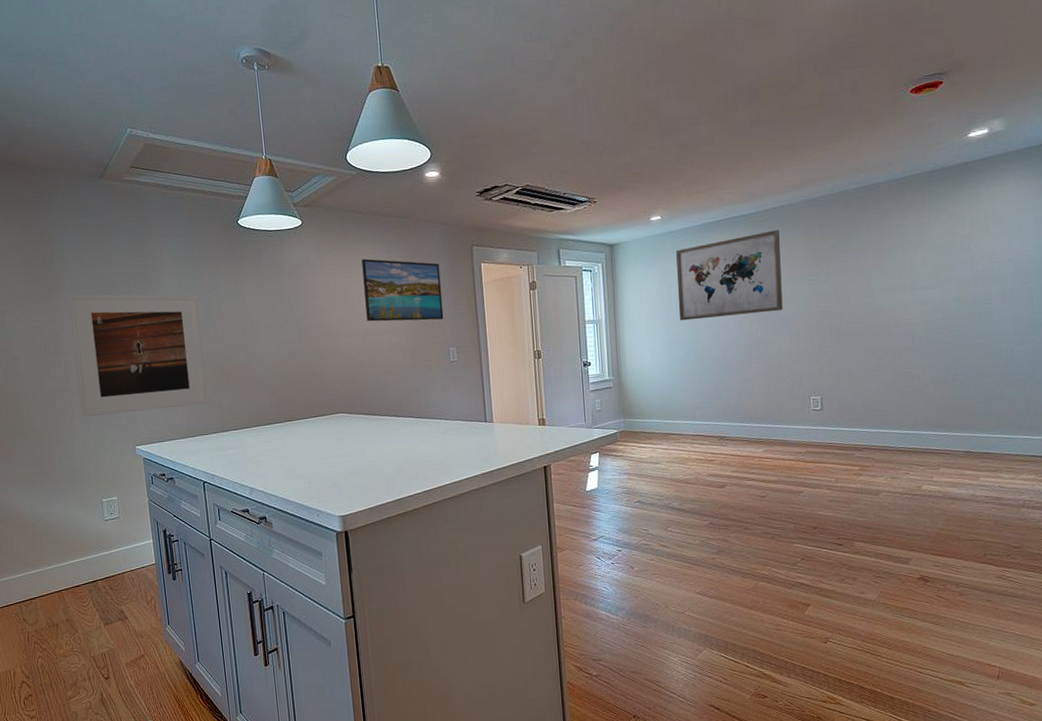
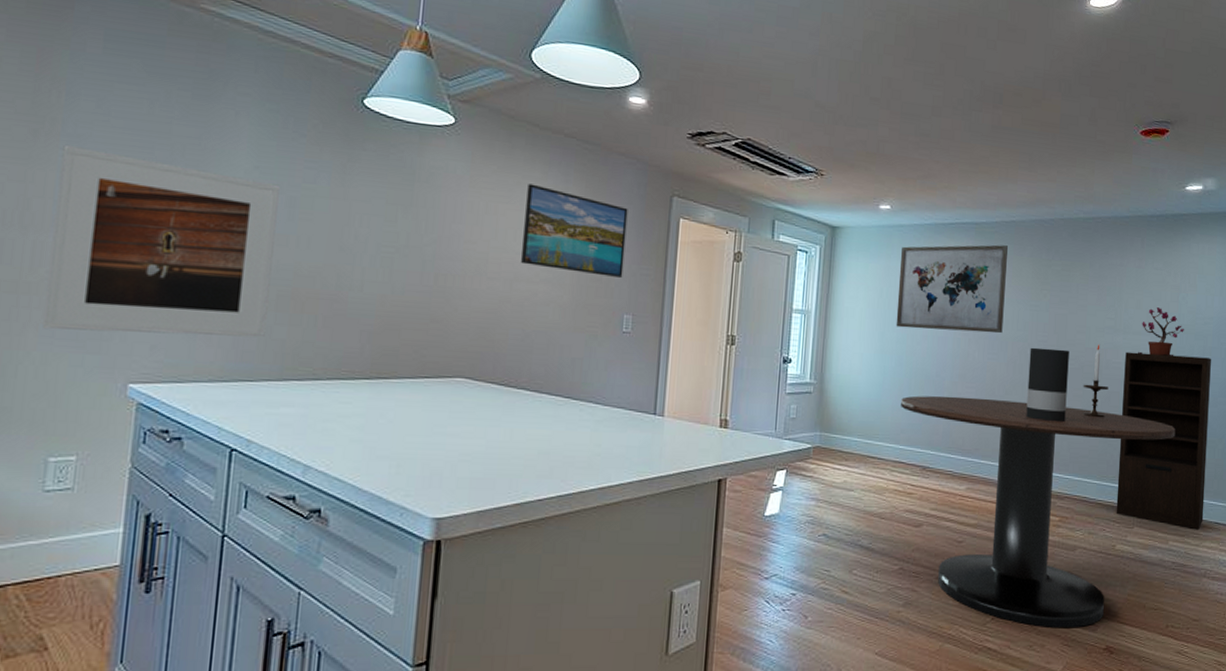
dining table: none [693,366,978,563] -> present [901,395,1176,628]
vase: none [812,315,857,383] -> present [1026,347,1069,423]
candlestick: none [871,305,899,373] -> present [1083,344,1109,418]
shelving unit: none [914,299,1018,465] -> present [1116,351,1211,530]
potted plant: none [928,259,979,307] -> present [1138,307,1184,356]

